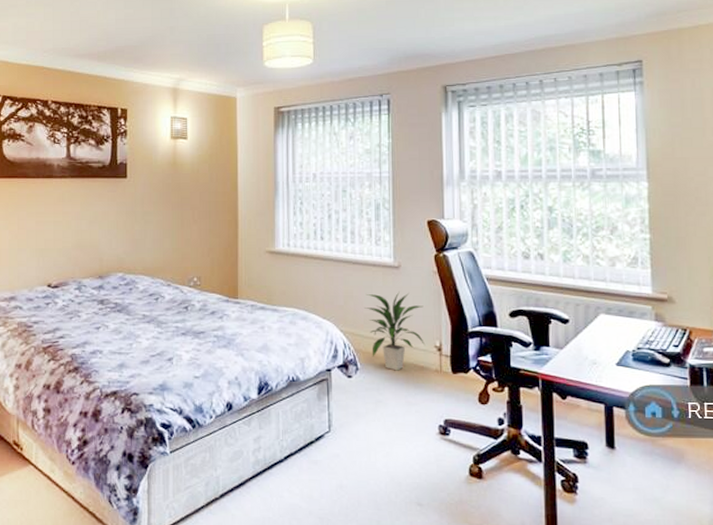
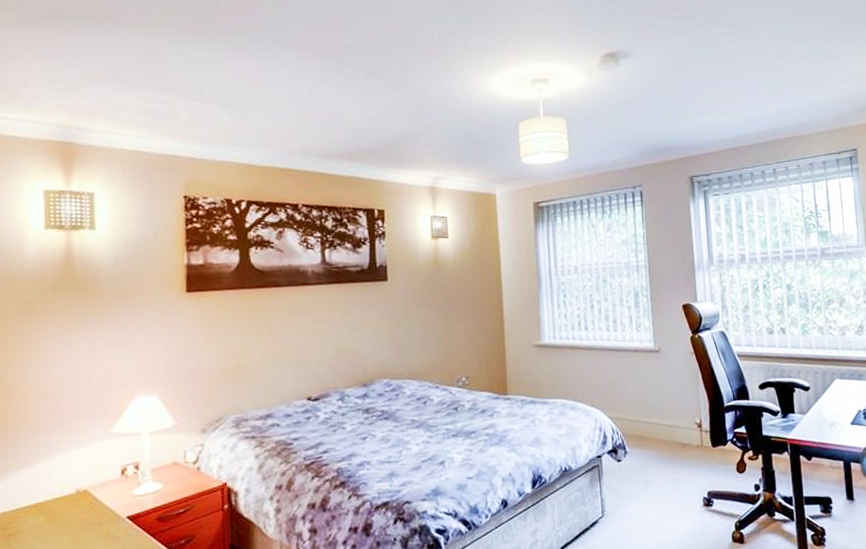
indoor plant: present [365,292,426,371] -> none [629,375,687,451]

